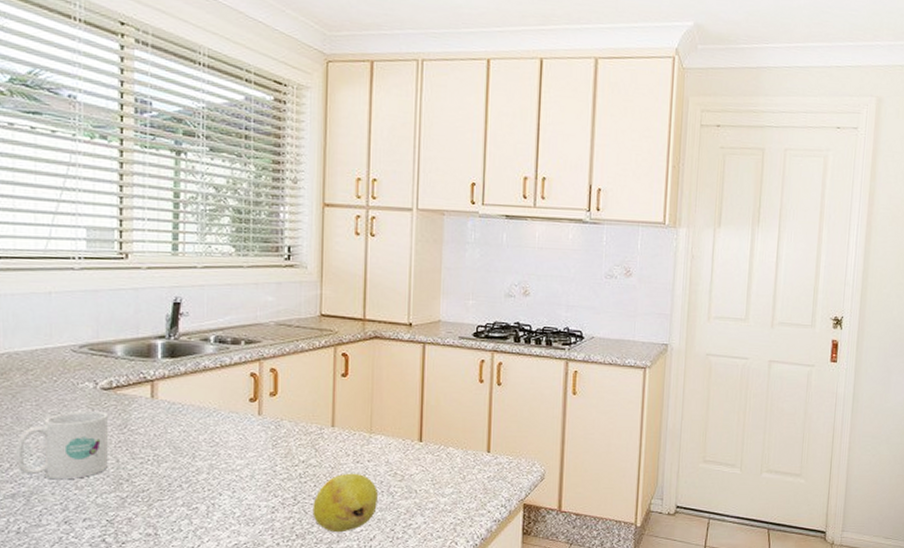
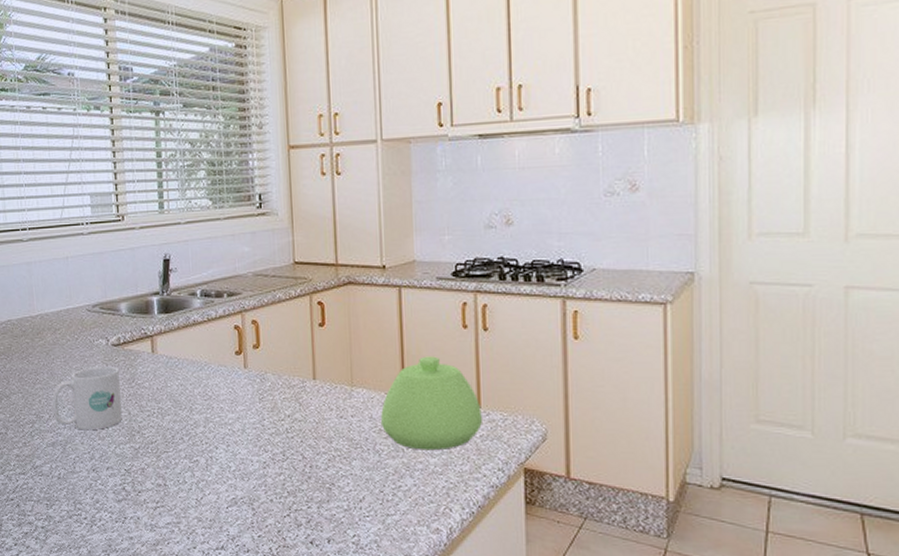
fruit: present [312,473,378,533] -> none [301,428,364,492]
teapot: none [397,406,491,491] -> present [381,356,482,451]

